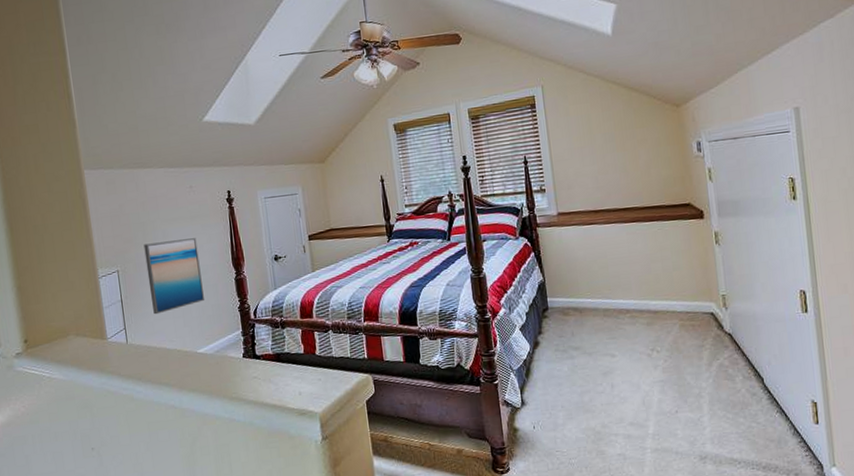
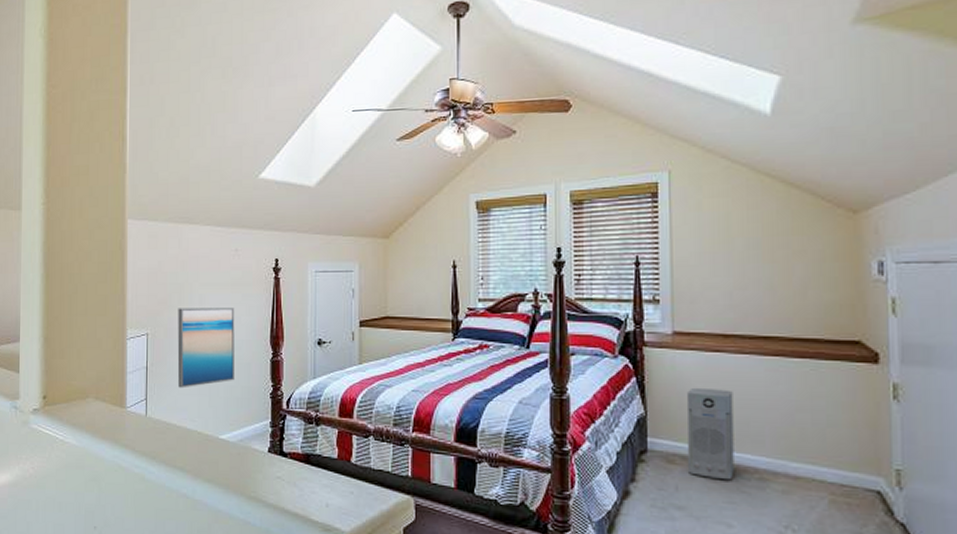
air purifier: none [573,252,613,322] -> present [686,387,734,481]

